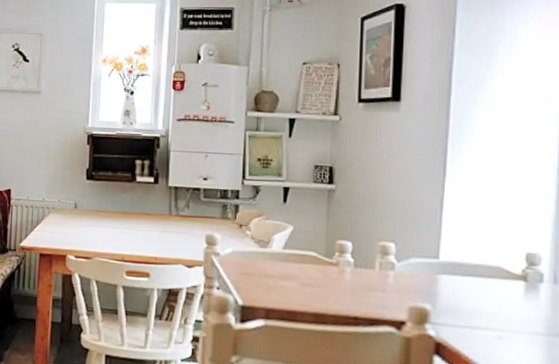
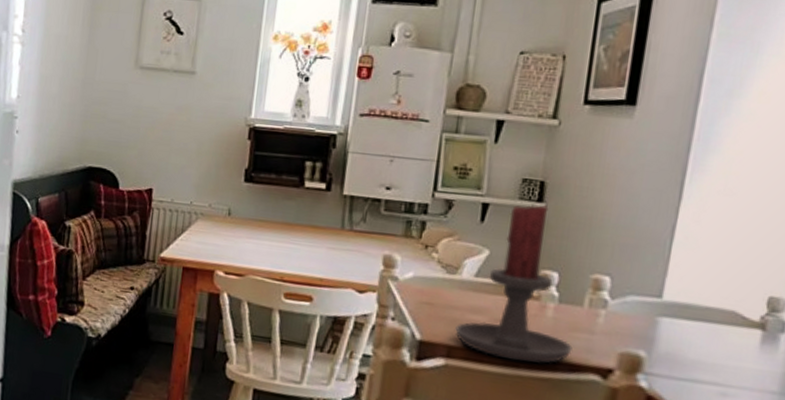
candle holder: none [270,186,370,320] -> present [455,204,573,363]

